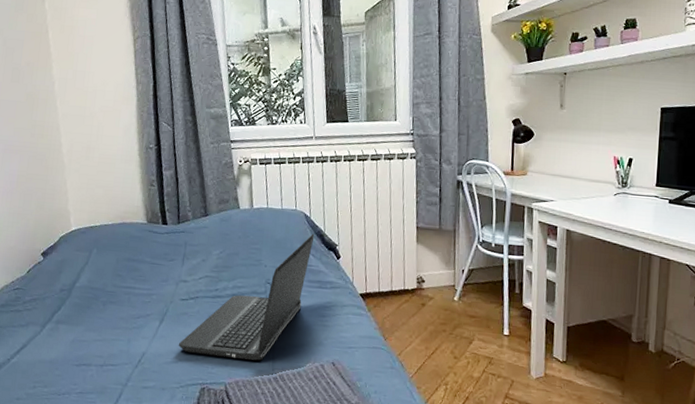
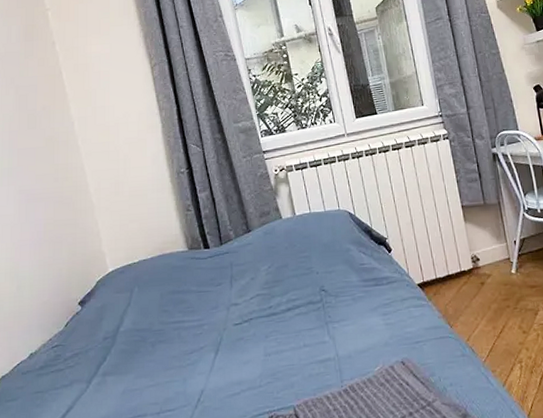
laptop computer: present [178,233,315,361] -> none [238,231,363,381]

